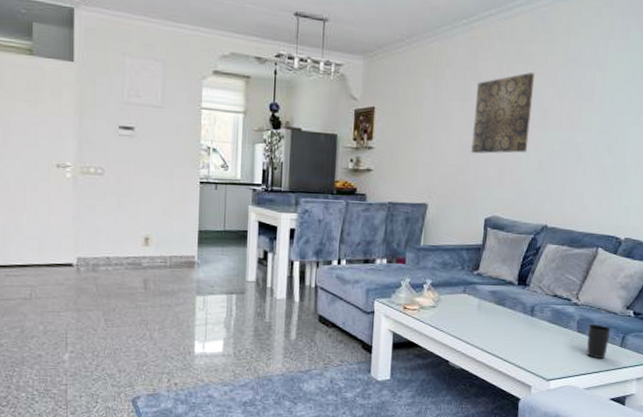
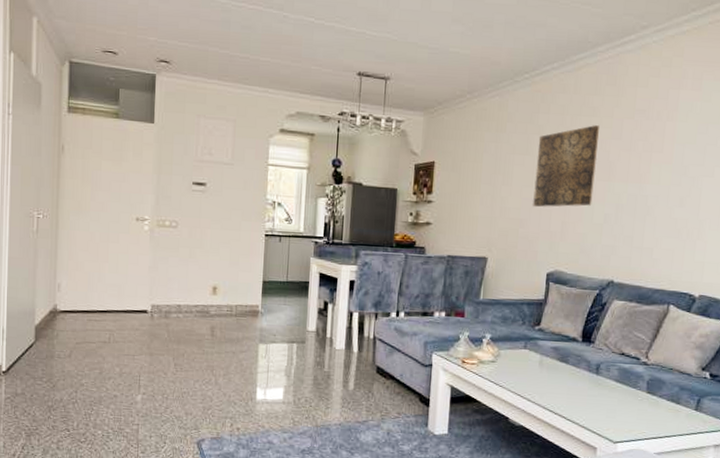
cup: present [586,323,611,359] -> none [657,384,685,423]

